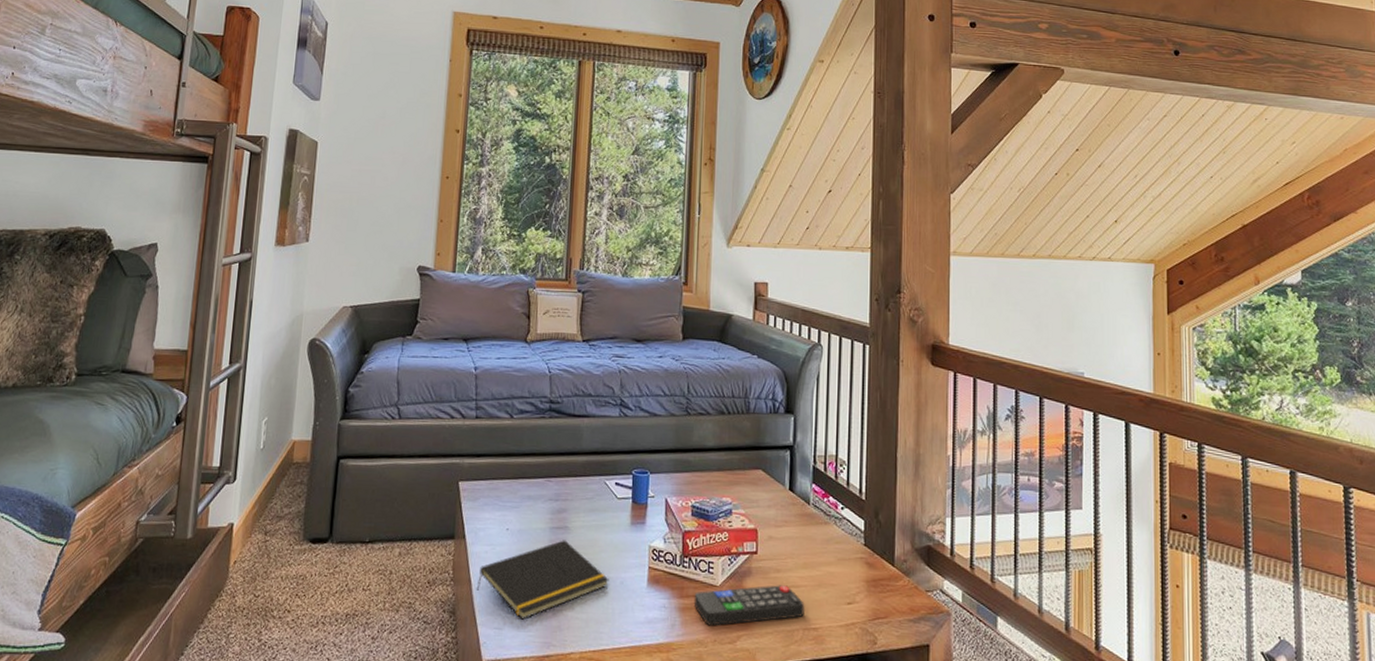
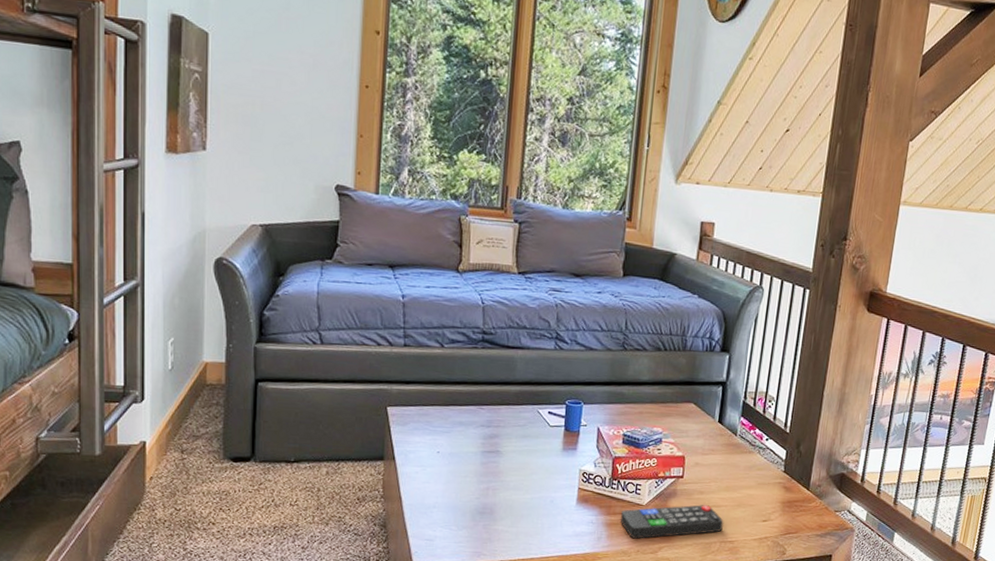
notepad: present [476,540,609,620] -> none [407,463,540,533]

